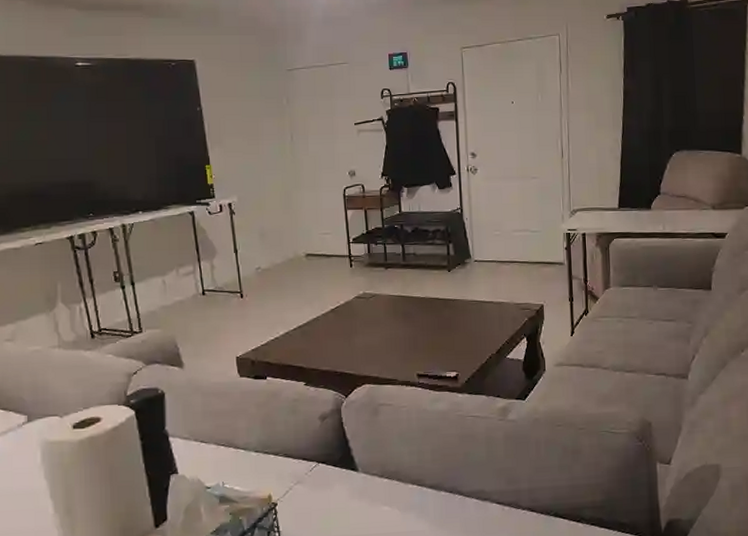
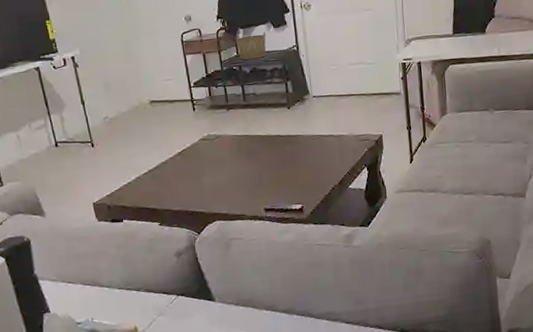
basket: none [398,192,430,219] -> present [235,31,267,60]

